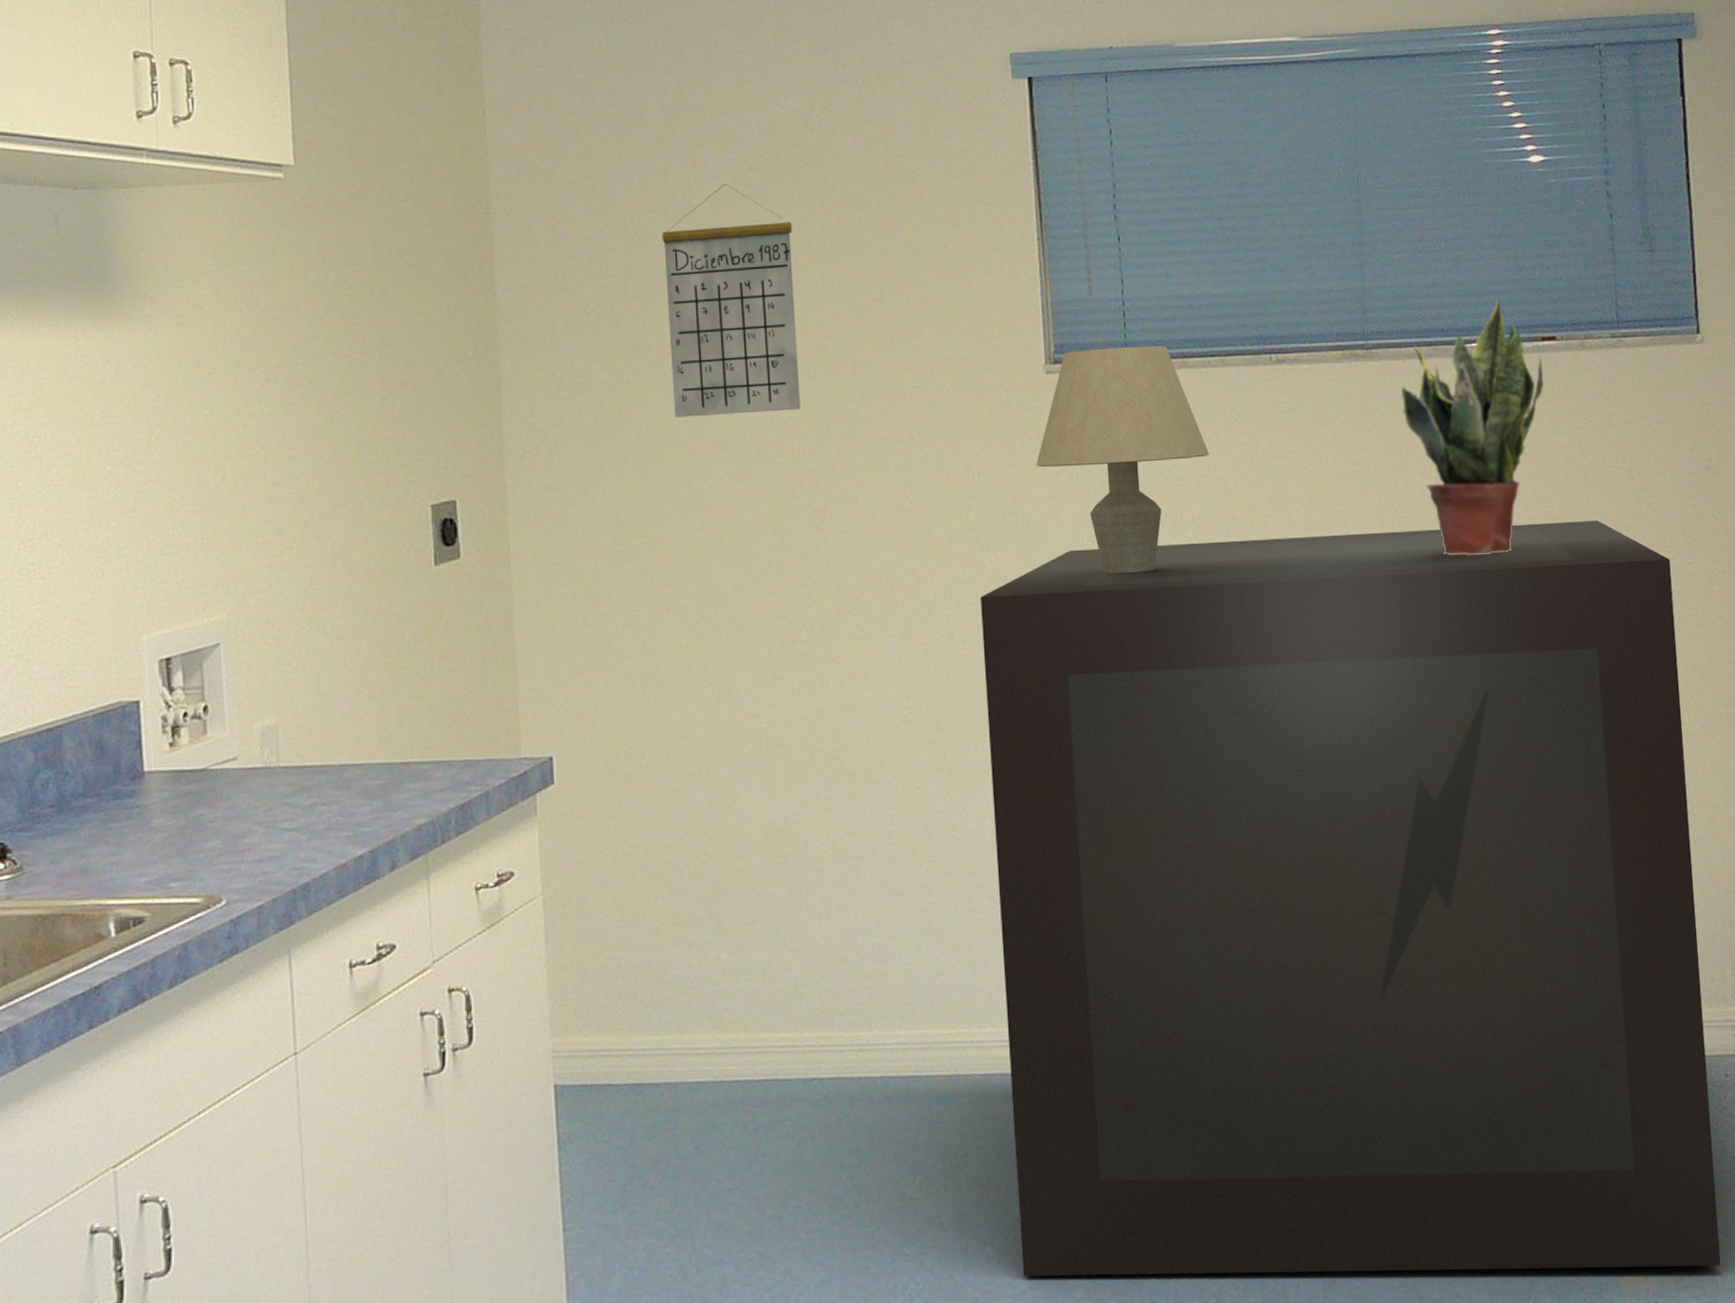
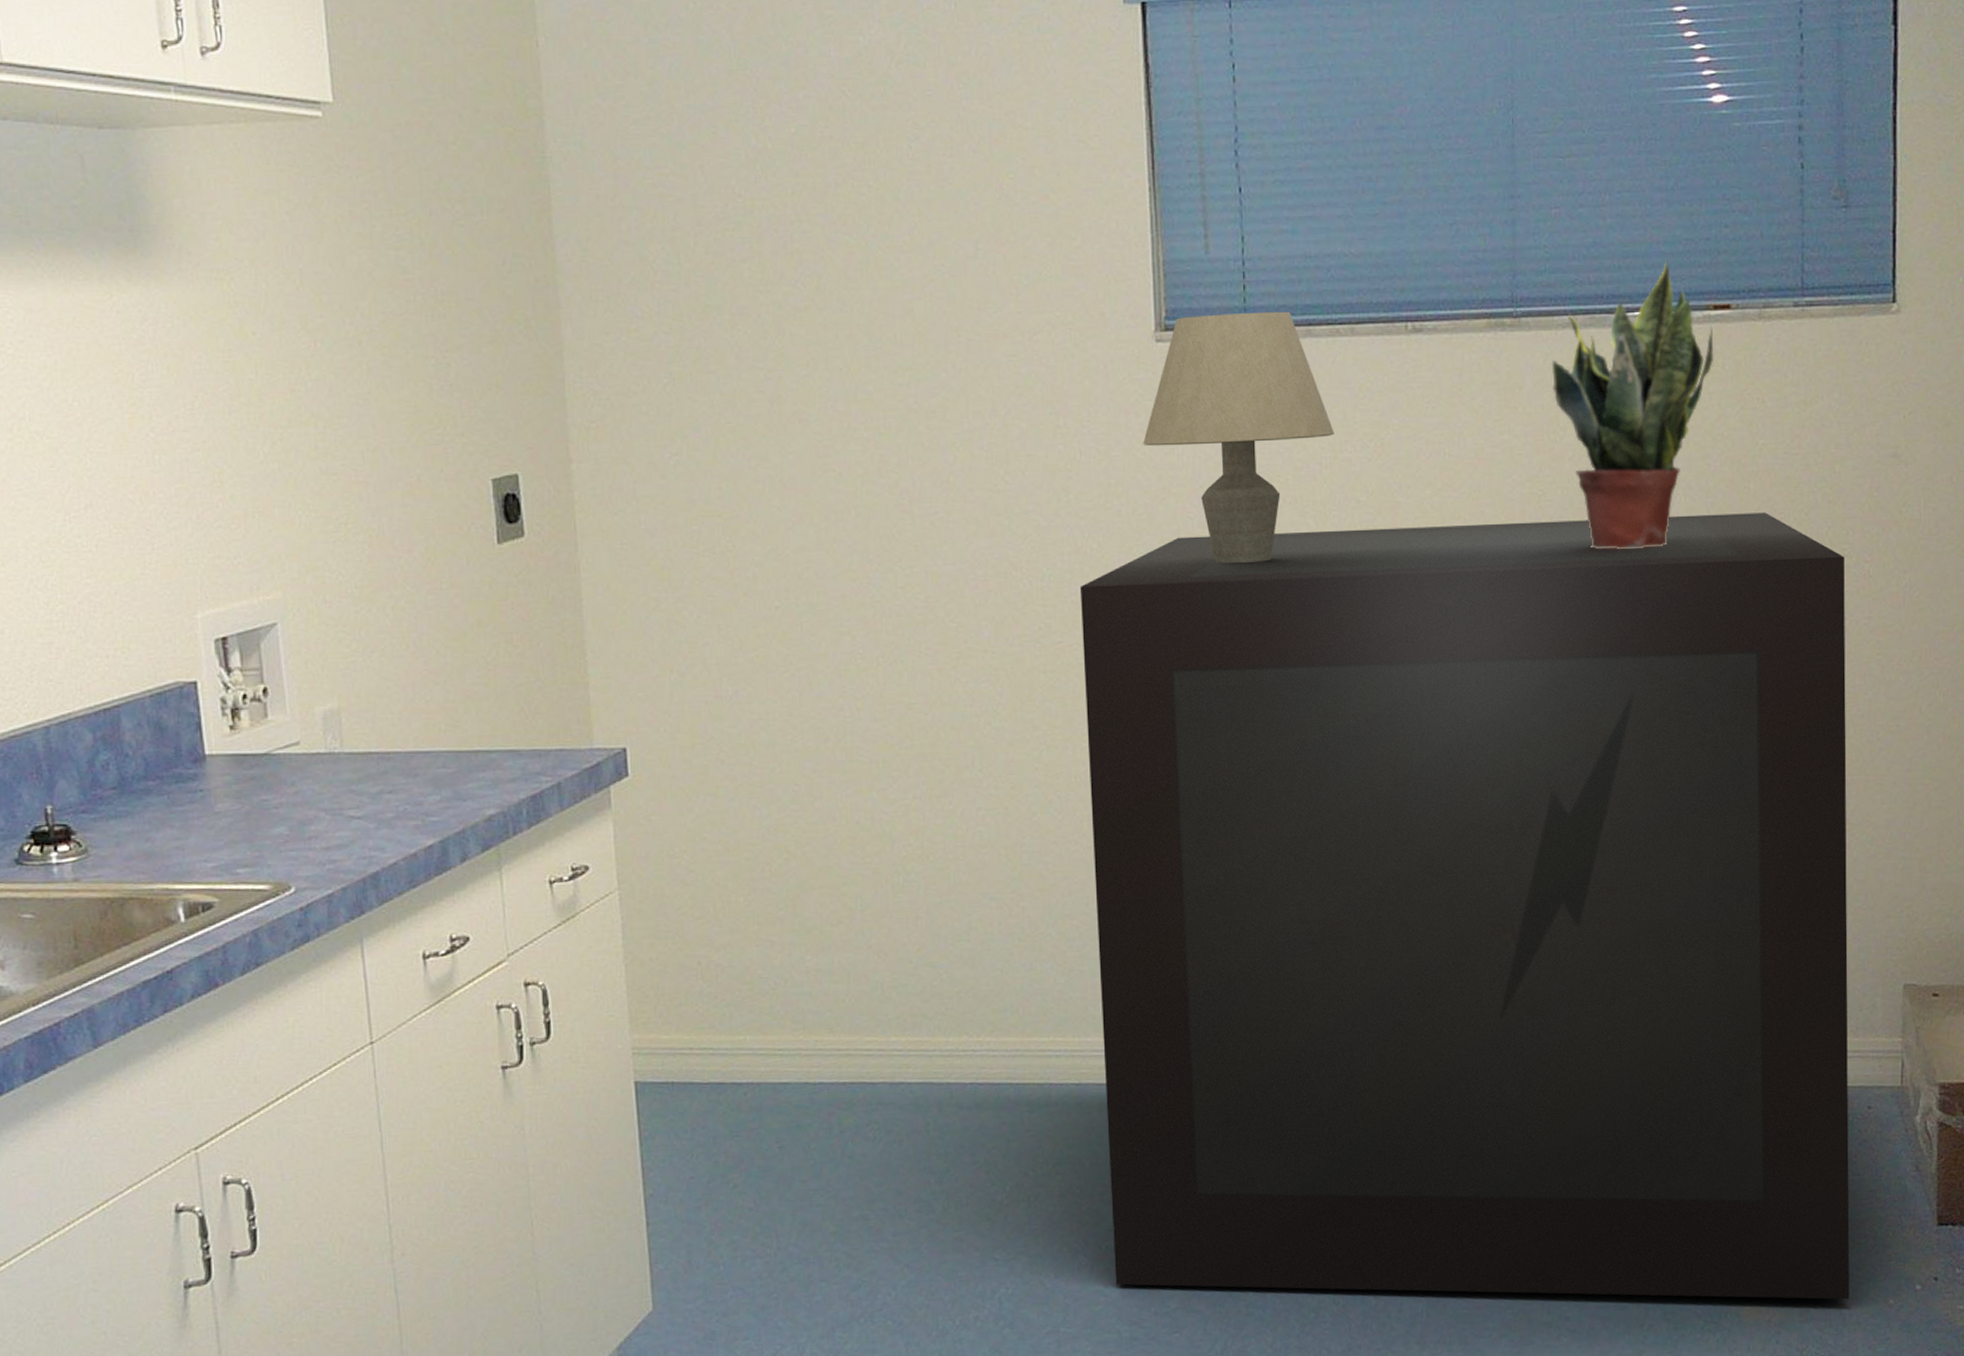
calendar: present [662,183,801,418] -> none [734,124,887,387]

